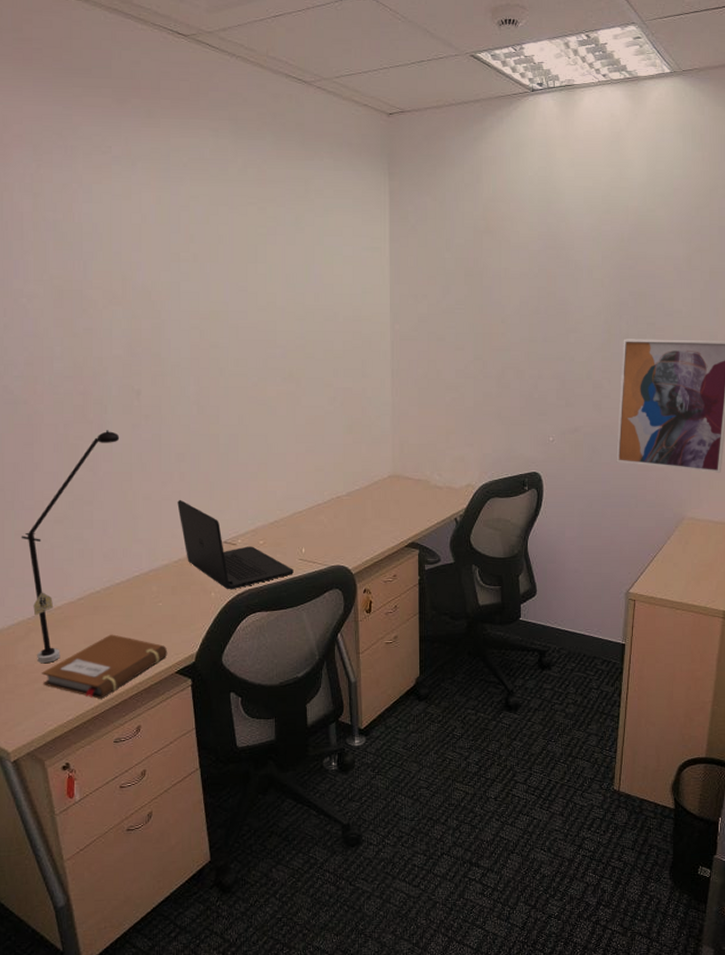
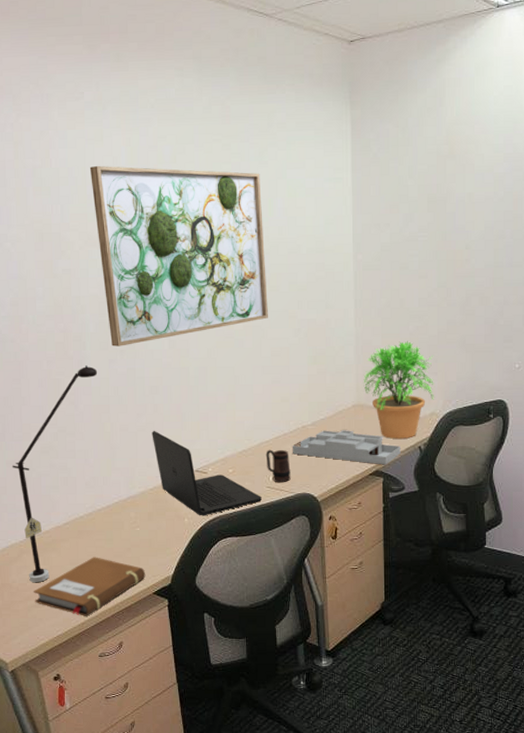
wall art: none [116,222,303,411] -> present [89,165,268,347]
mug: none [298,520,324,555] -> present [265,449,291,483]
desk organizer: none [325,501,437,537] -> present [292,430,401,465]
potted plant: none [399,411,470,510] -> present [363,340,434,439]

